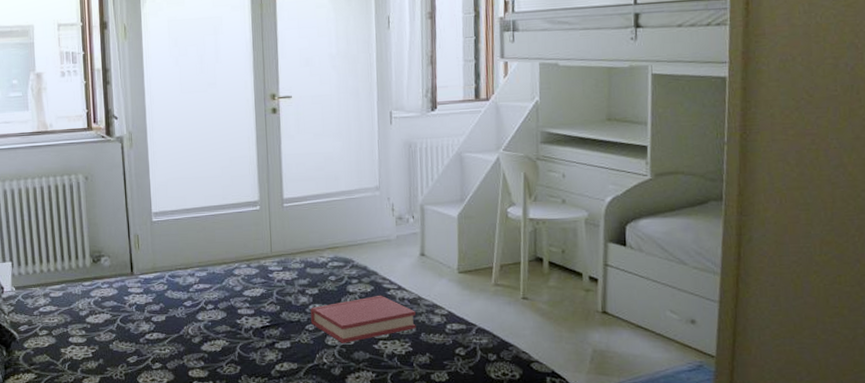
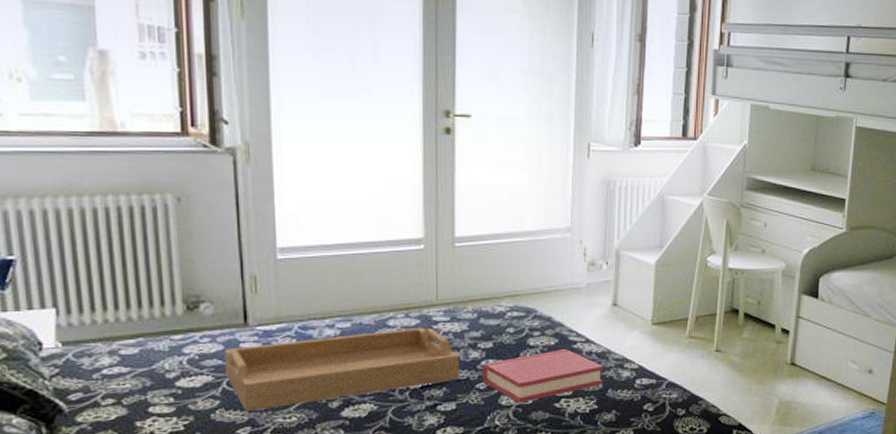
serving tray: none [118,276,292,343] -> present [225,327,460,411]

